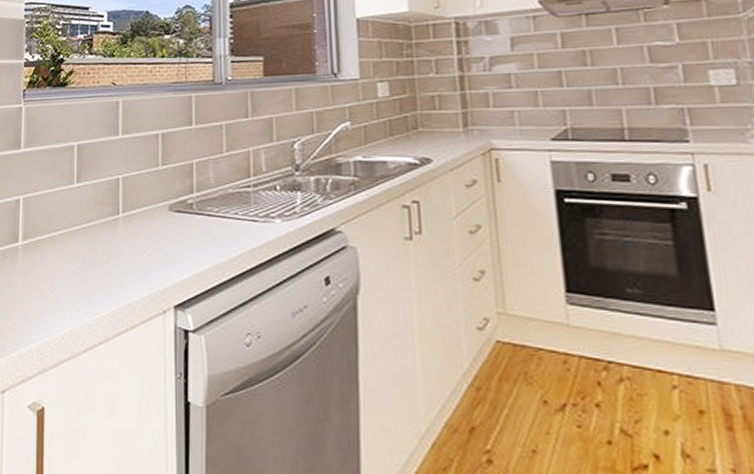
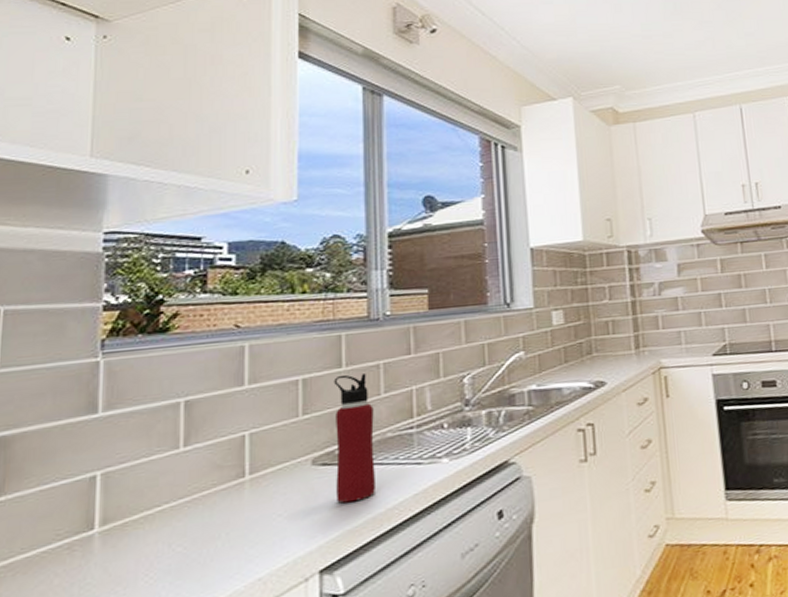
water bottle: none [186,132,219,249] -> present [333,374,375,503]

